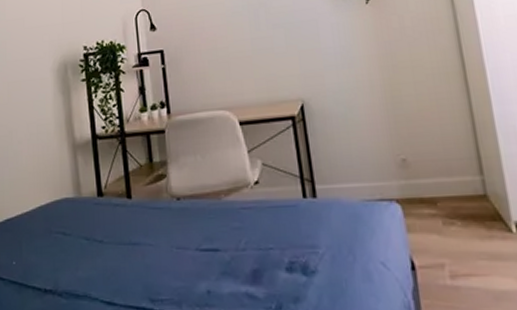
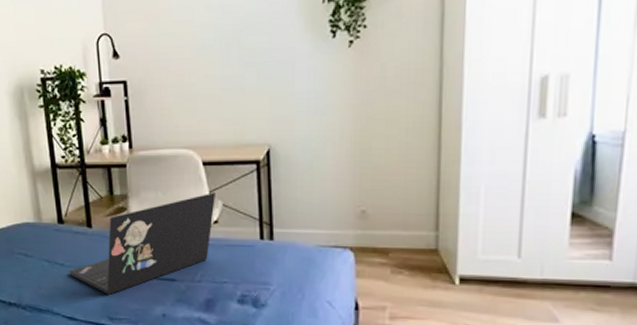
laptop: none [108,152,255,272] -> present [69,192,217,295]

